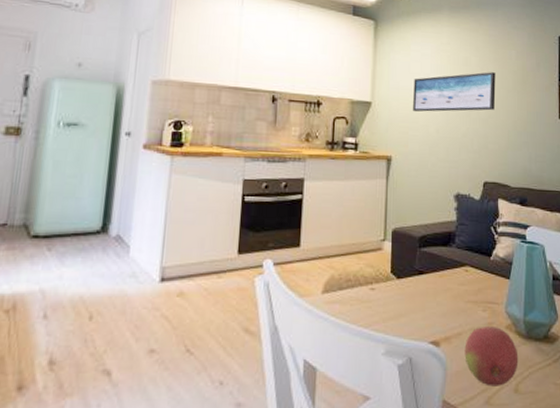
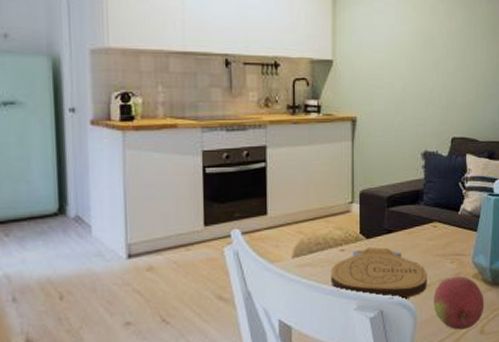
cutting board: none [359,288,458,346] -> present [330,247,427,299]
wall art: present [413,72,496,112] -> none [377,20,465,68]

